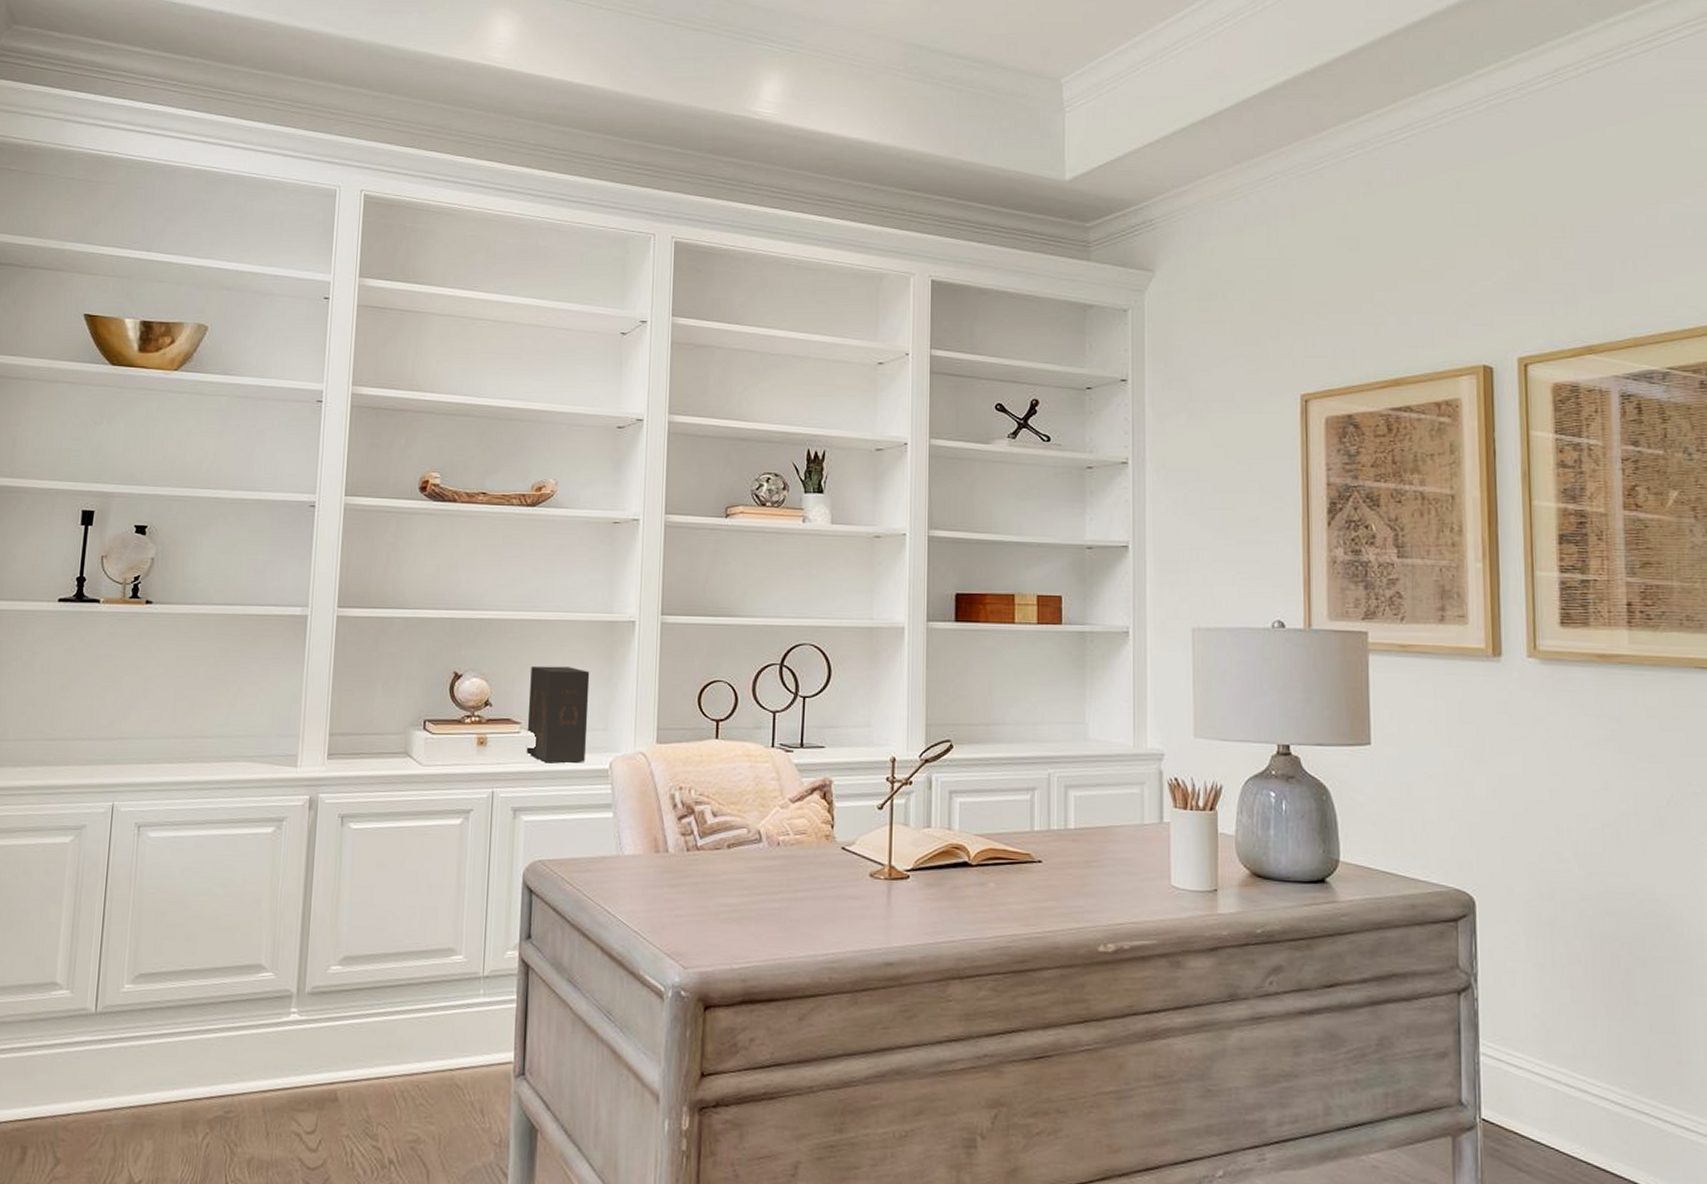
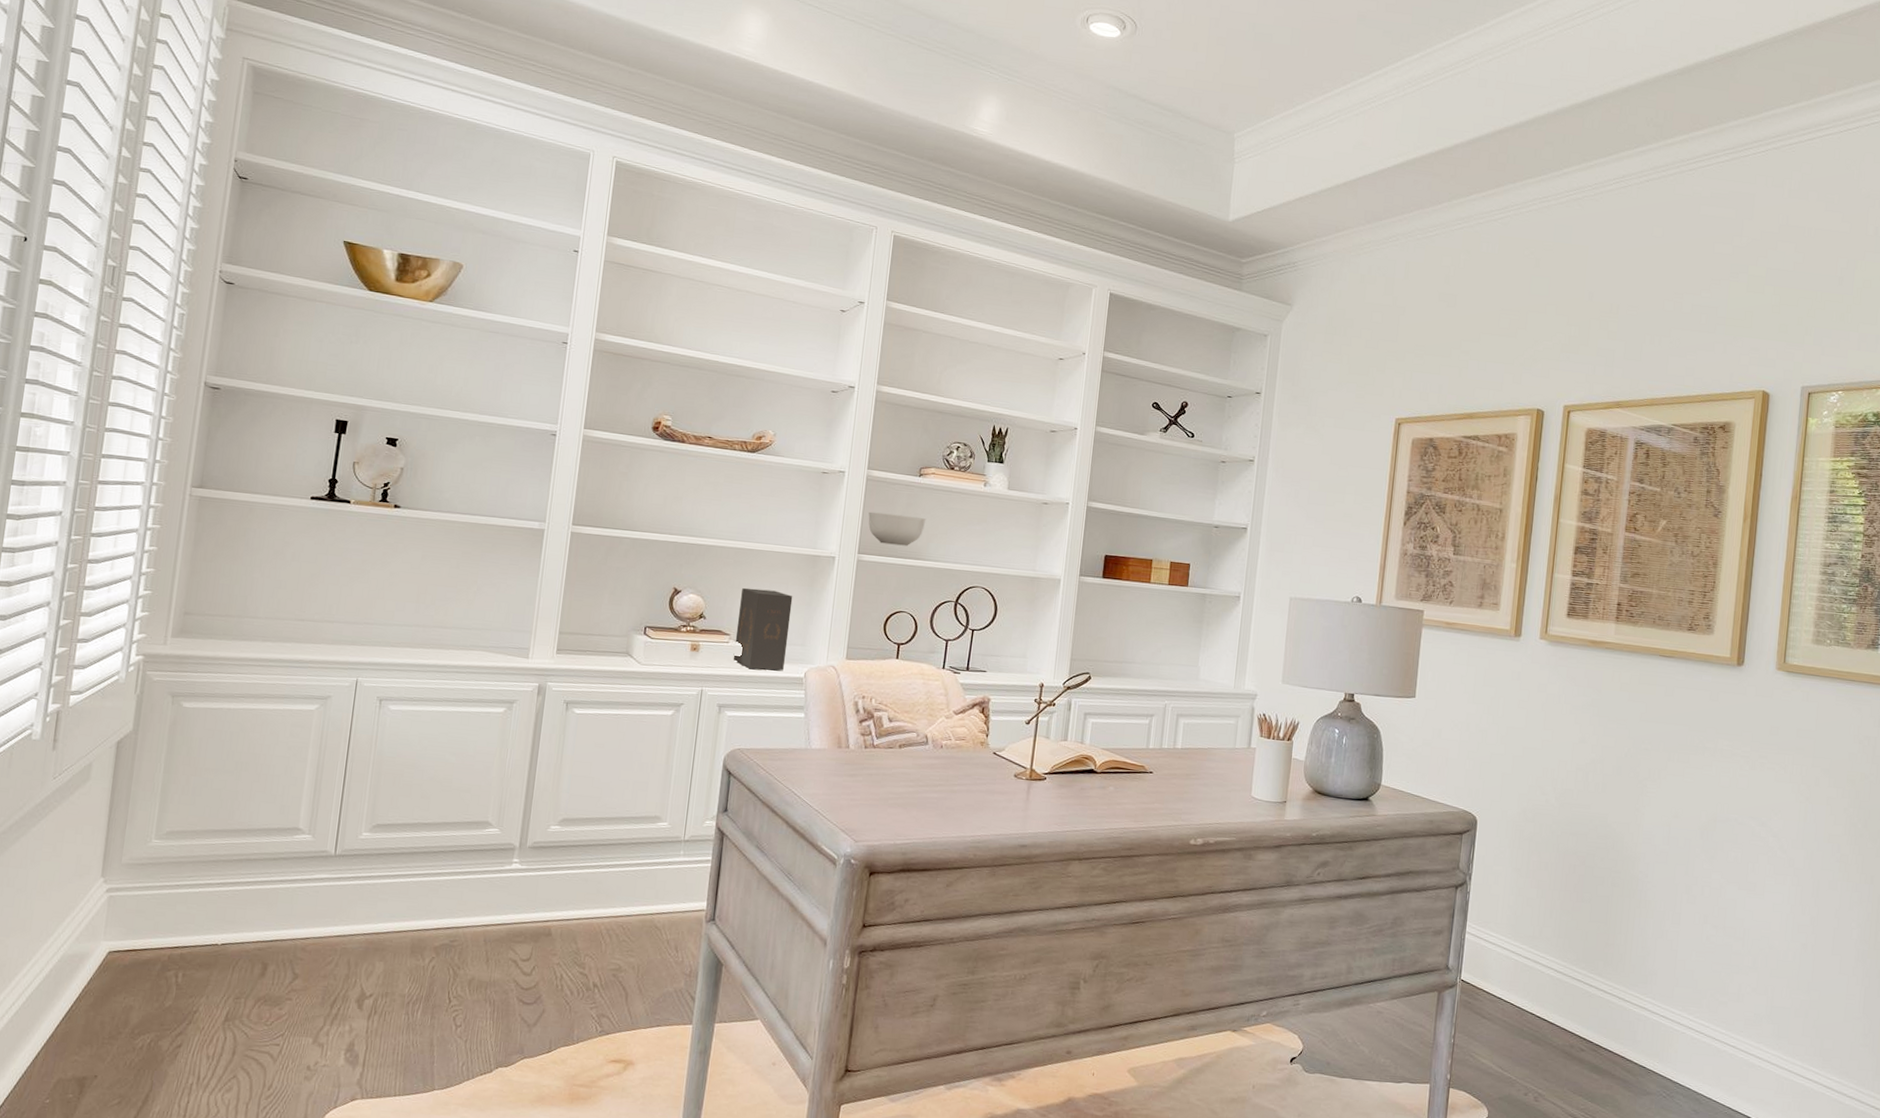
bowl: none [670,564,738,602] -> present [868,511,926,546]

